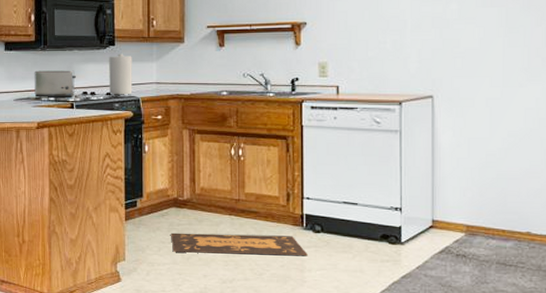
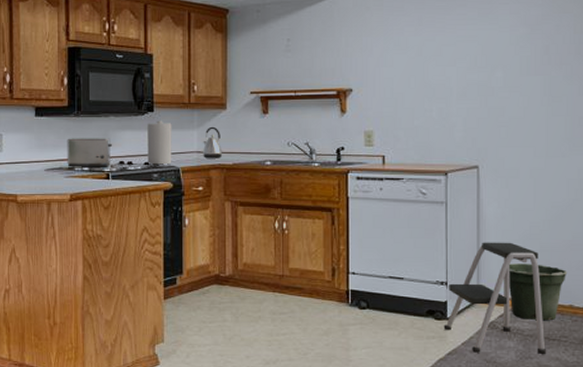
kettle: none [161,59,181,90] -> present [202,126,223,160]
doormat: present [171,232,308,256] -> none [212,311,353,334]
step stool: none [398,169,502,279] -> present [443,242,546,354]
flower pot: none [464,191,525,247] -> present [509,263,568,321]

